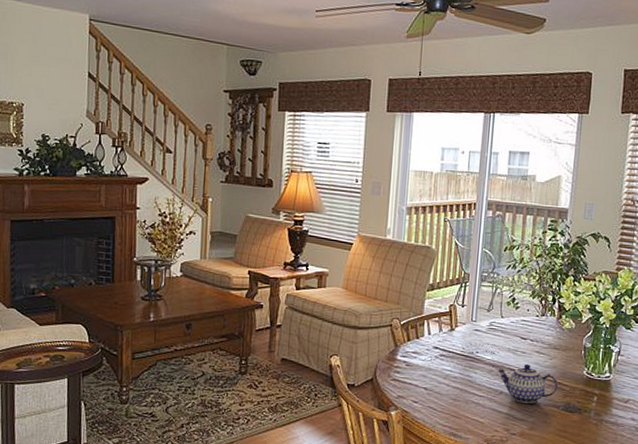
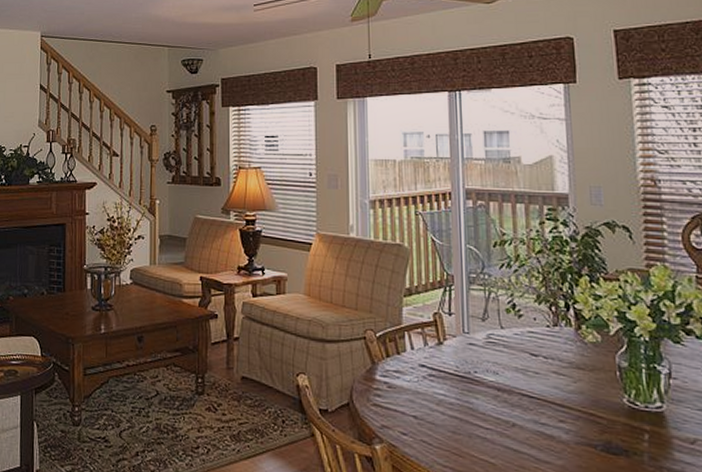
teapot: present [496,364,559,405] -> none [502,387,591,442]

